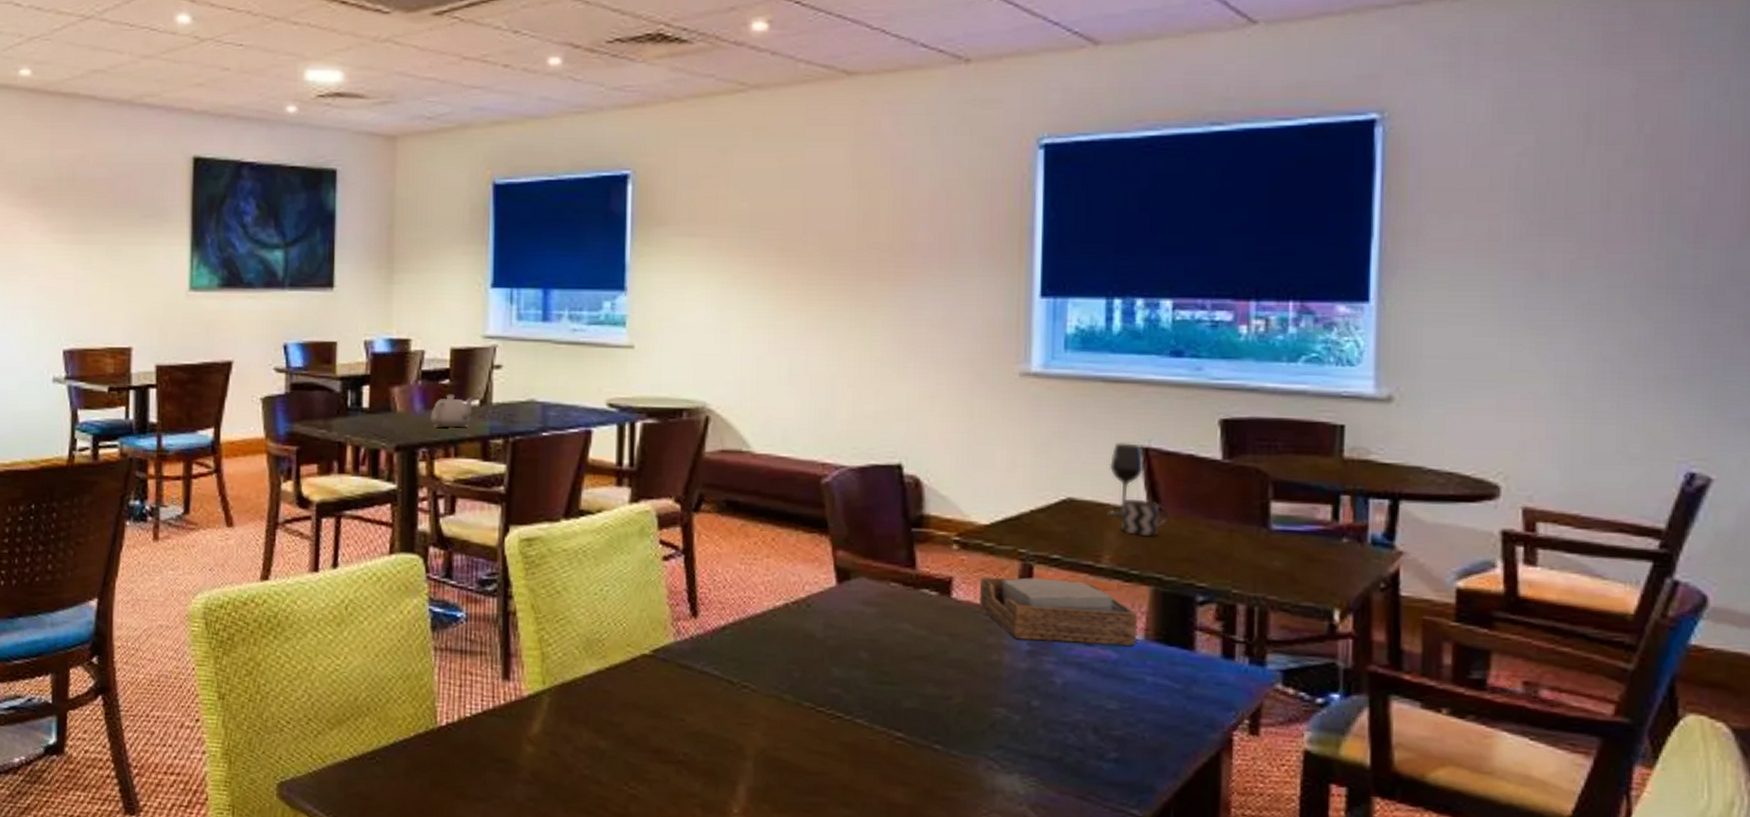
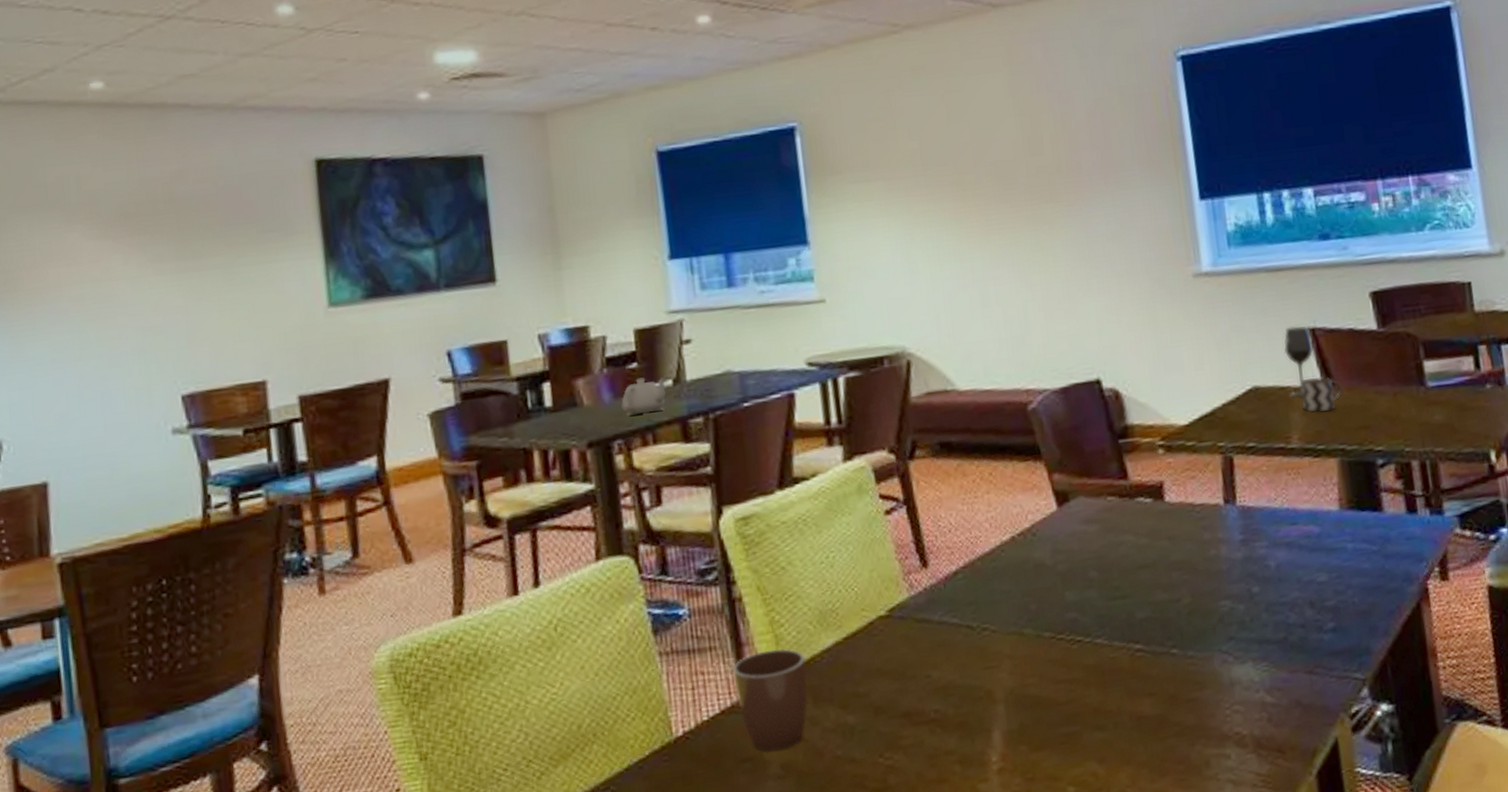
cup: none [498,664,568,758] -> present [732,649,808,751]
napkin holder: present [979,577,1138,647] -> none [1188,464,1333,531]

